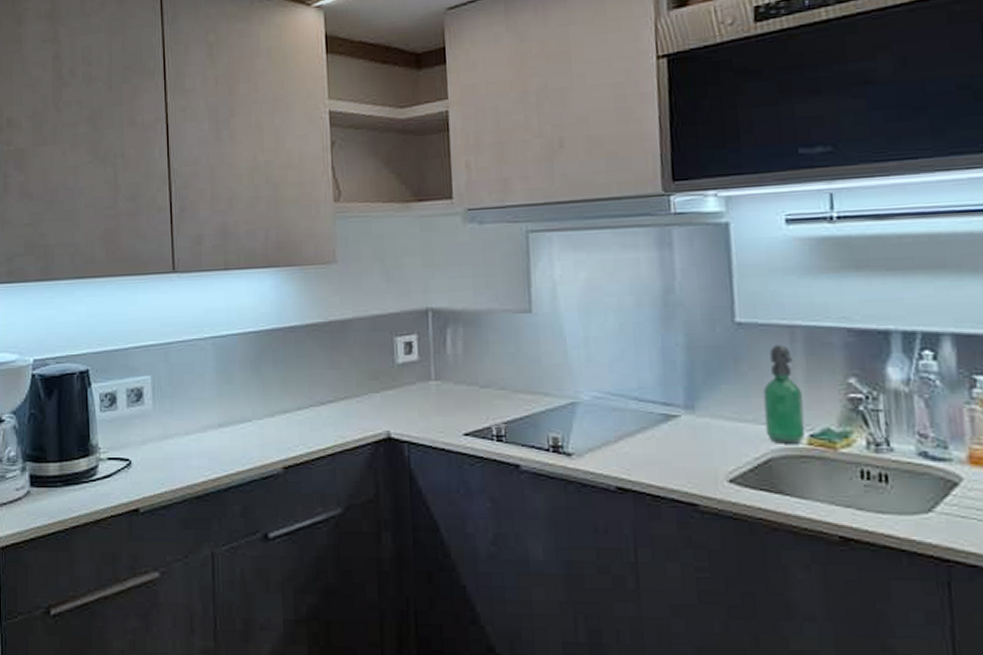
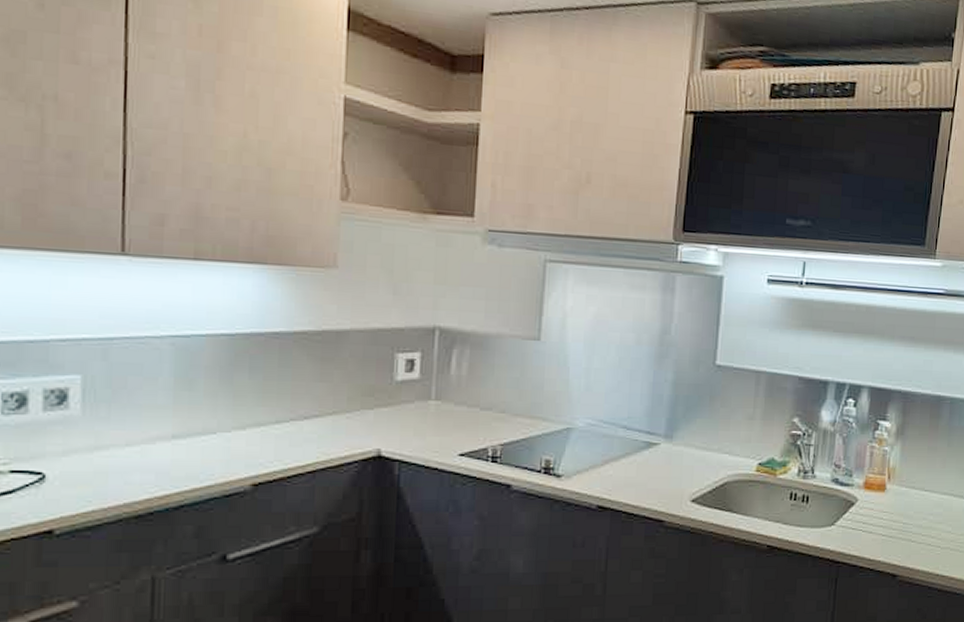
soap dispenser: present [763,345,806,444] -> none [725,387,758,470]

